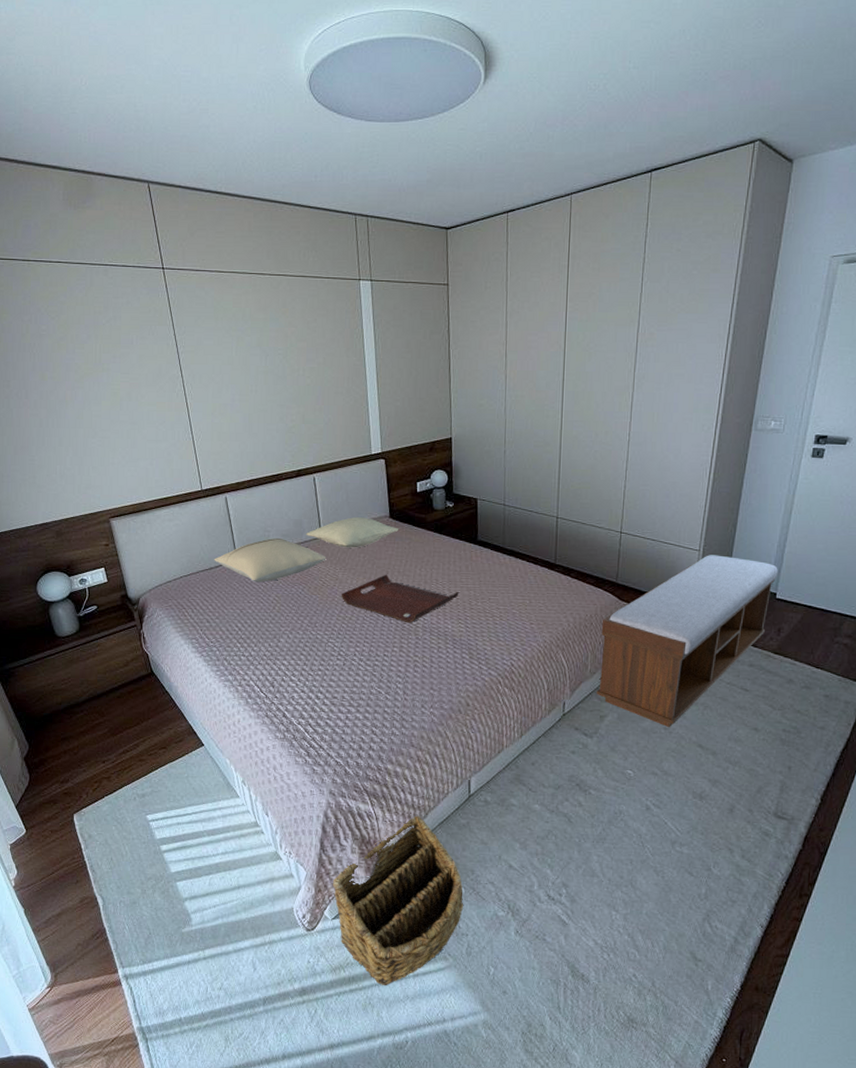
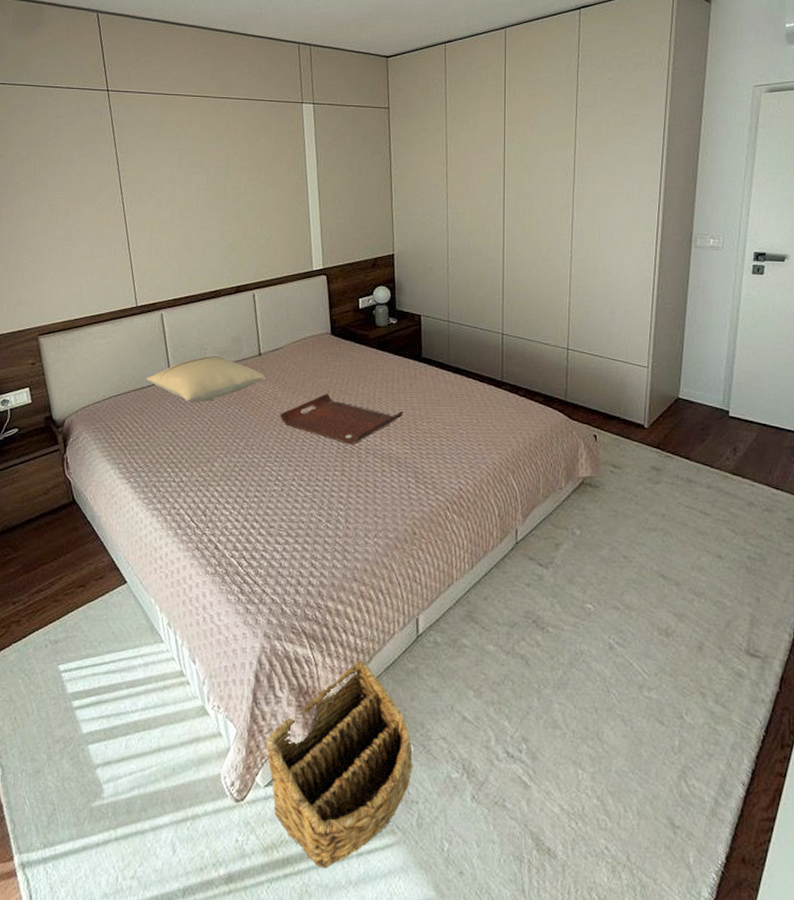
pillow: present [306,517,399,548] -> none [244,334,341,366]
bench: present [596,555,778,728] -> none [550,371,729,557]

